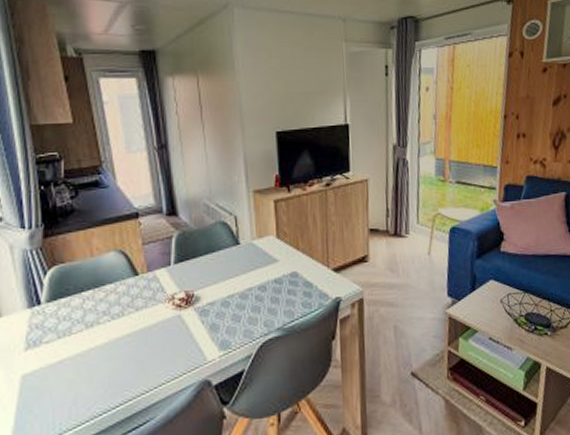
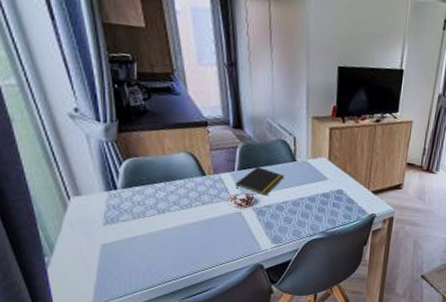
notepad: none [173,256,228,291] -> present [235,166,285,196]

